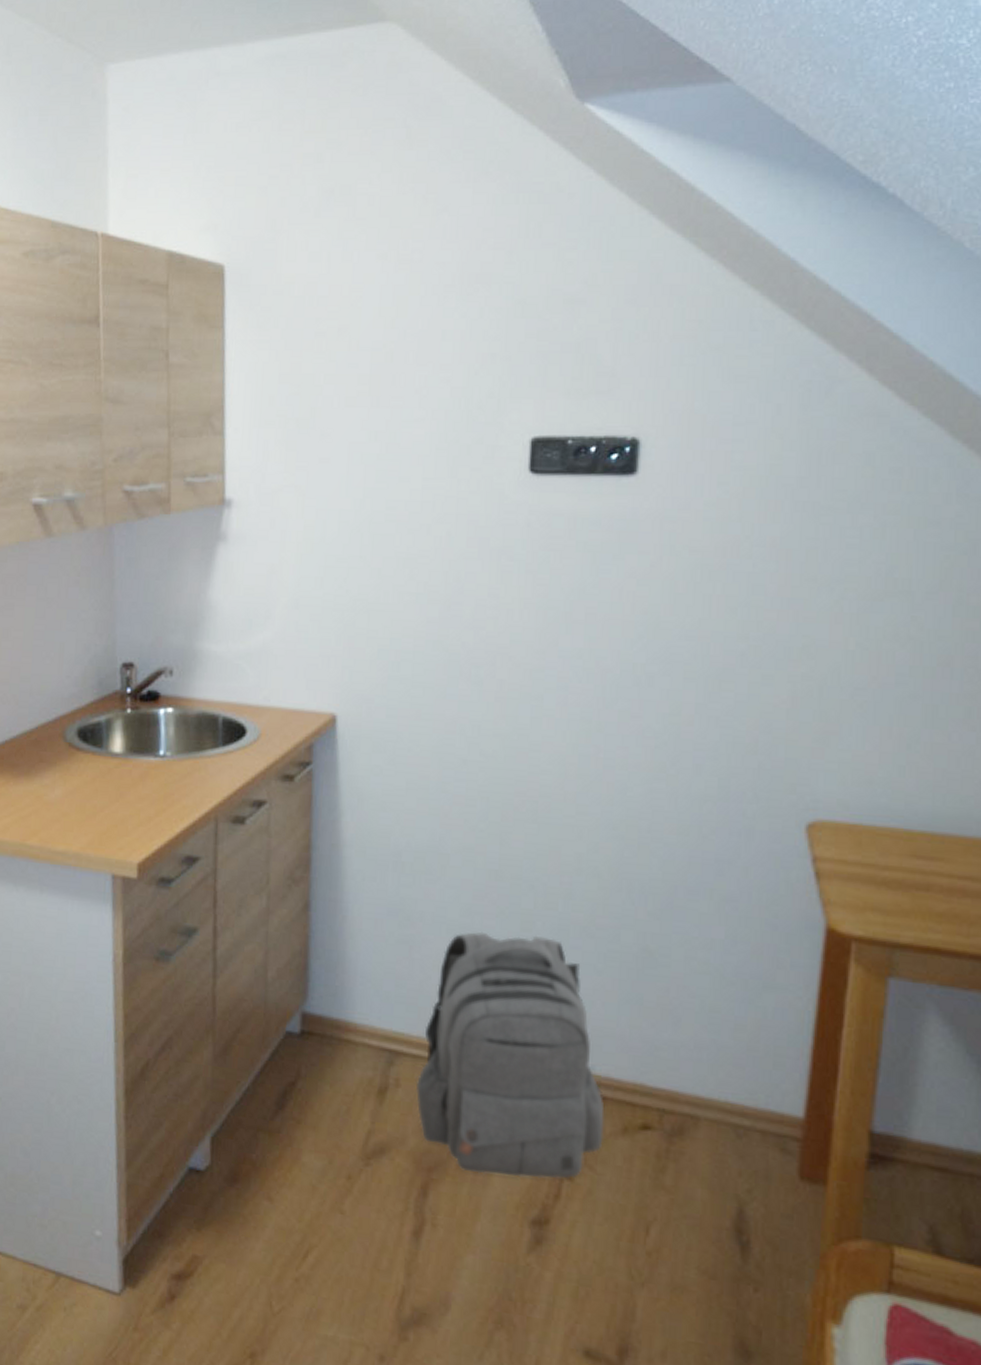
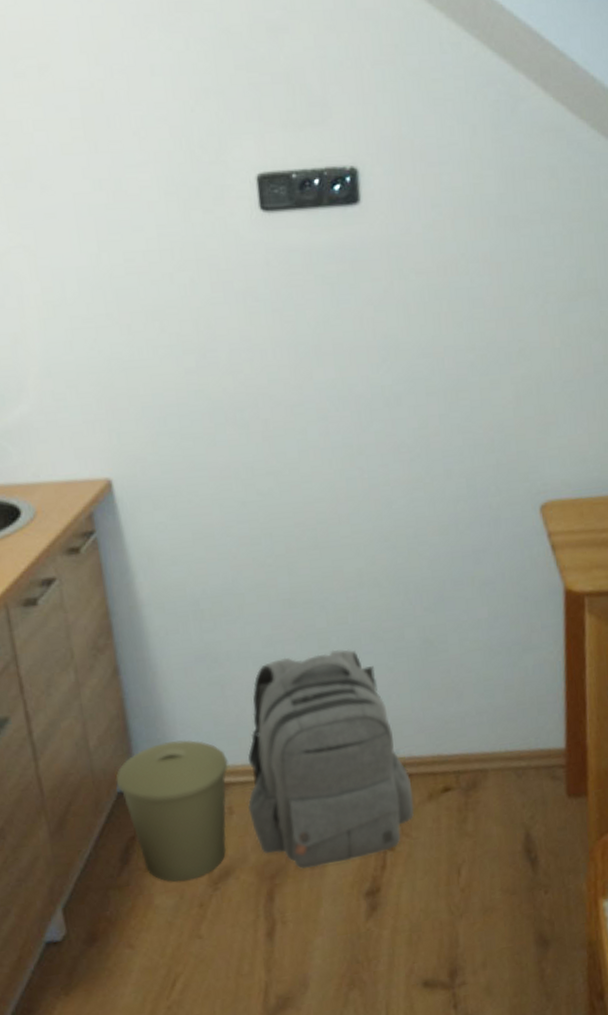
trash can: none [286,991,403,1147] -> present [115,739,229,883]

